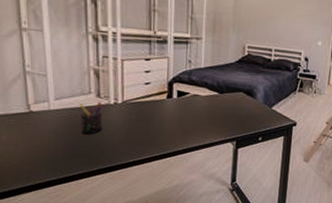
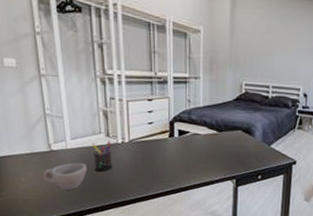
cup: none [18,125,73,155] -> present [43,163,88,190]

